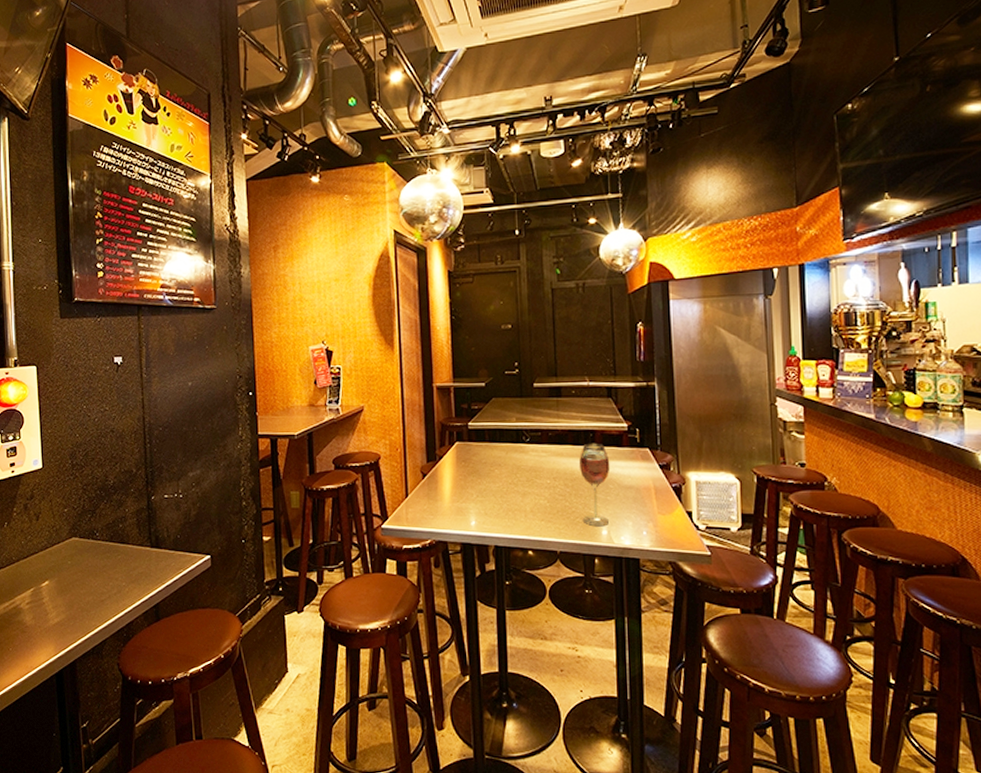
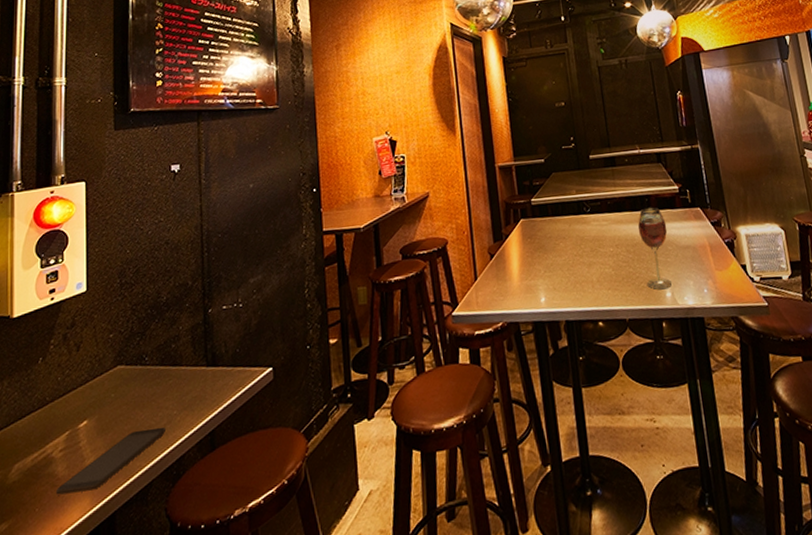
mobile phone: none [26,595,116,640] -> present [56,427,165,495]

